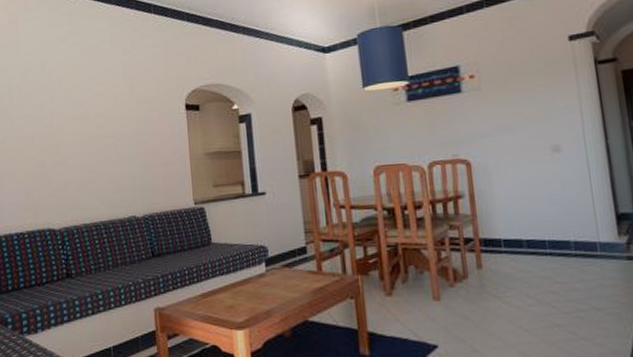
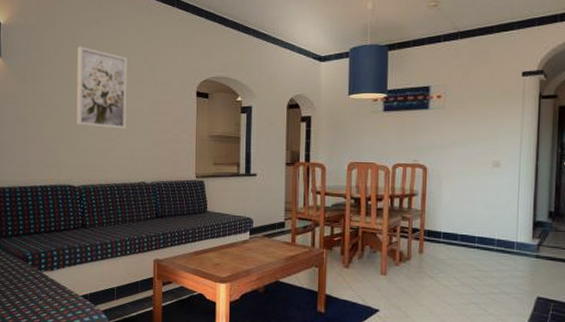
wall art: none [47,69,109,159] -> present [76,46,128,129]

